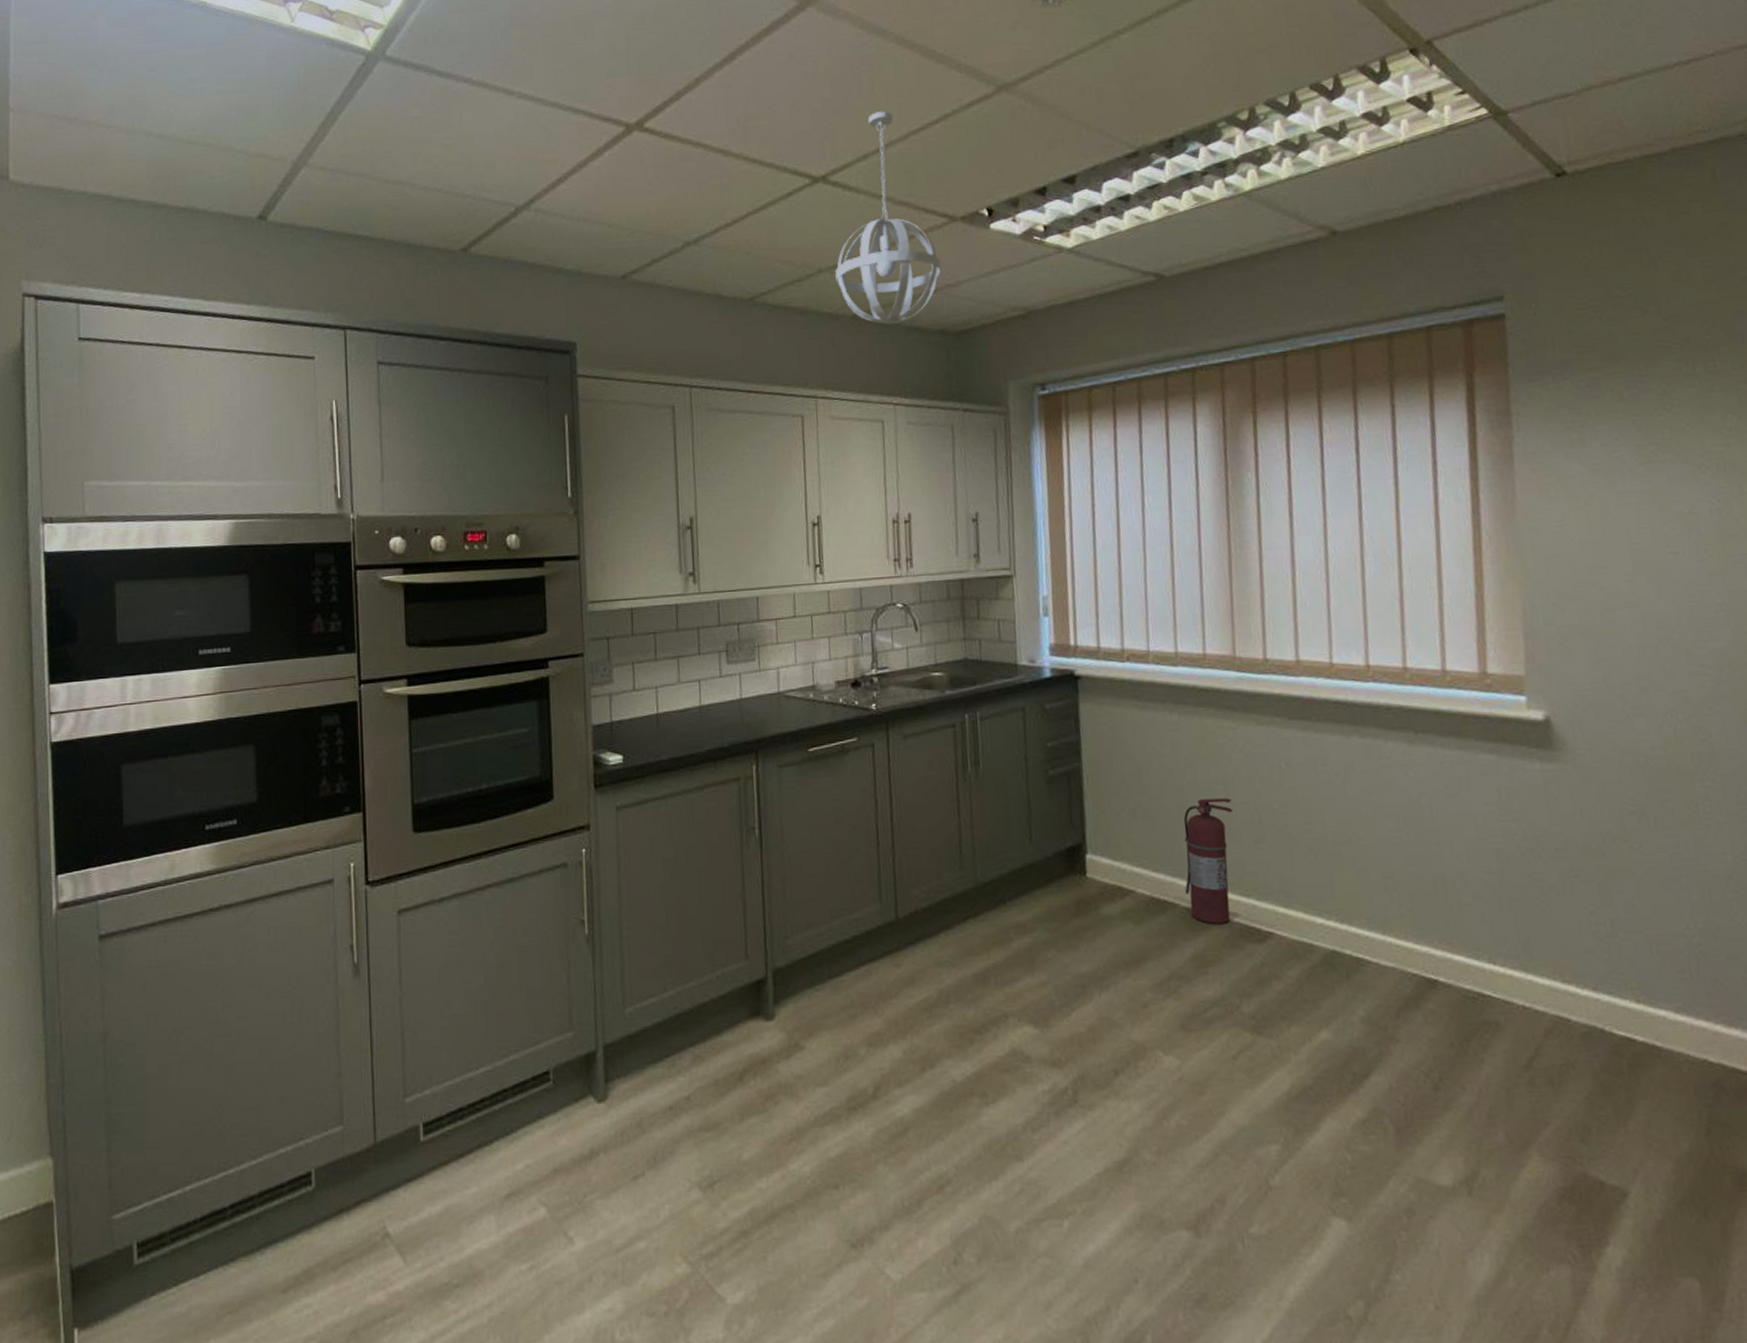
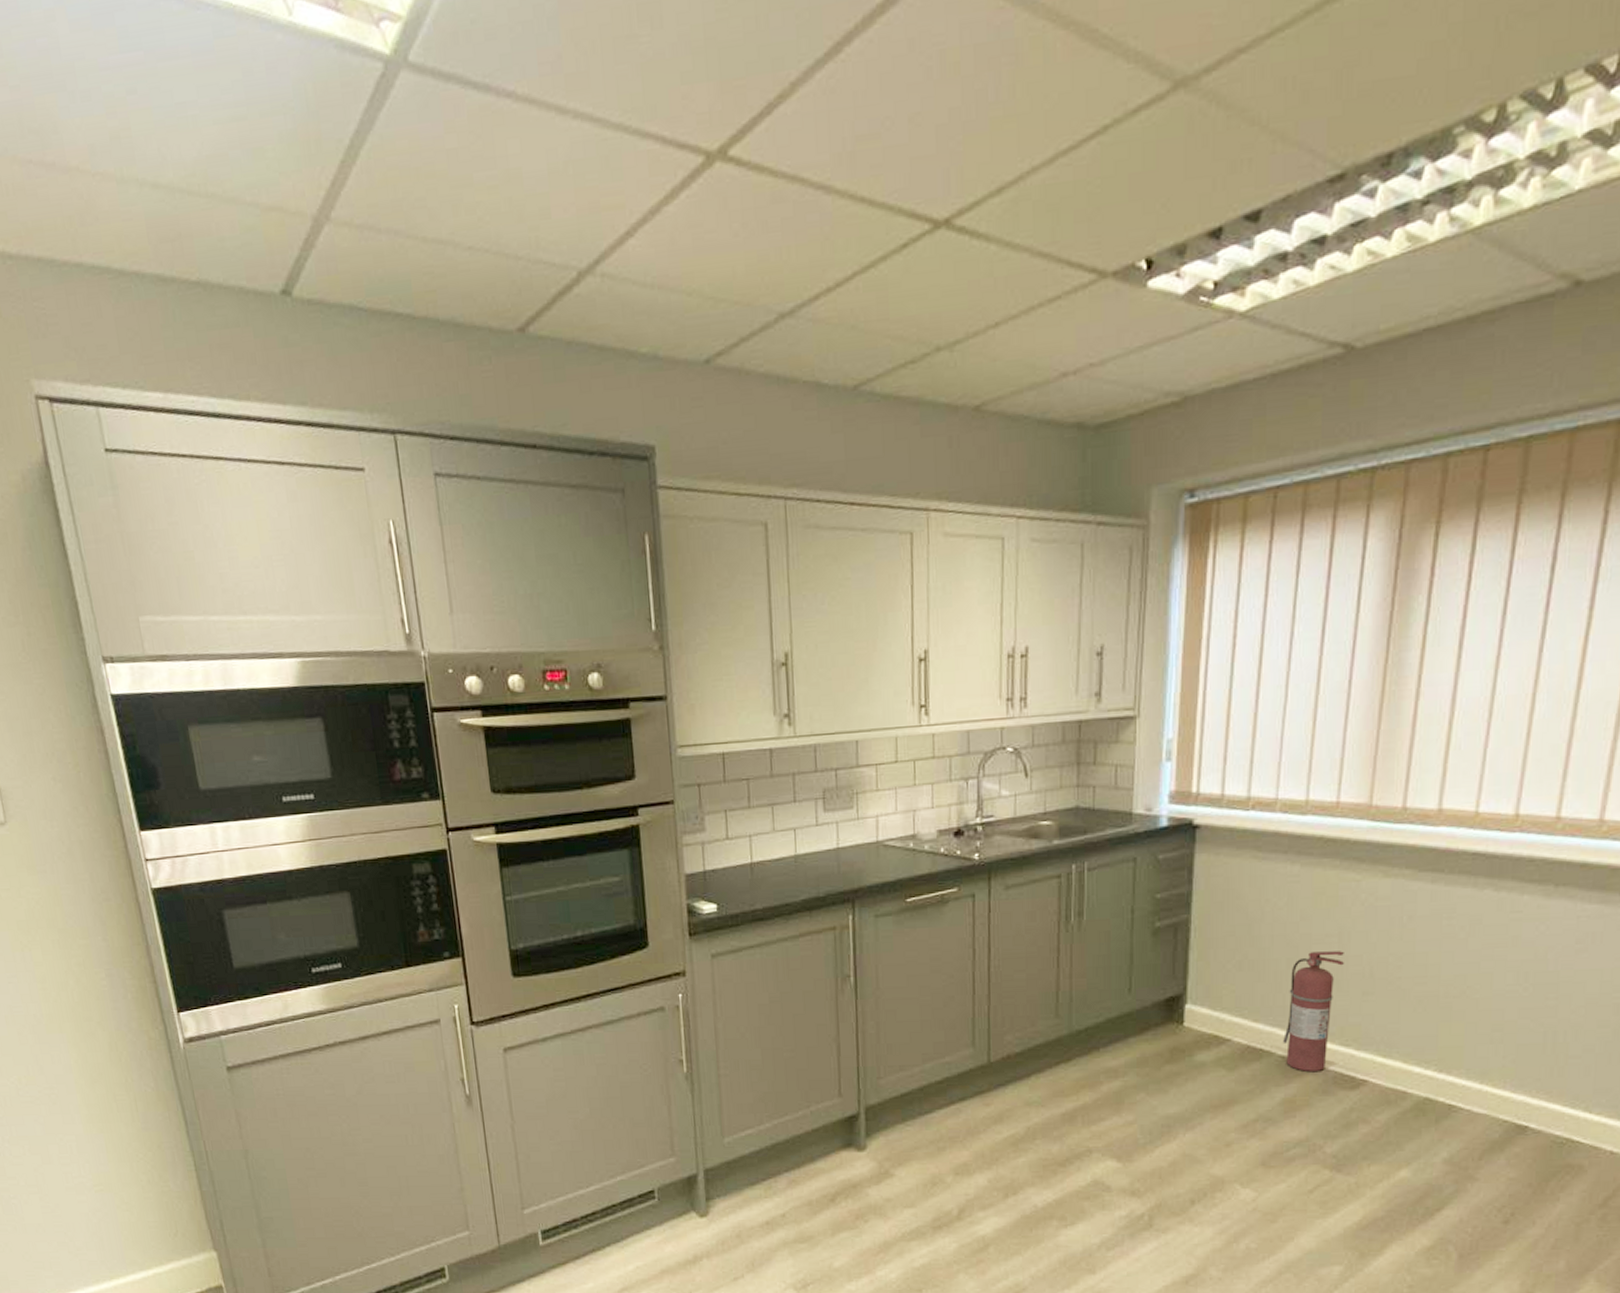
pendant light: present [835,111,941,325] -> none [956,123,1084,418]

